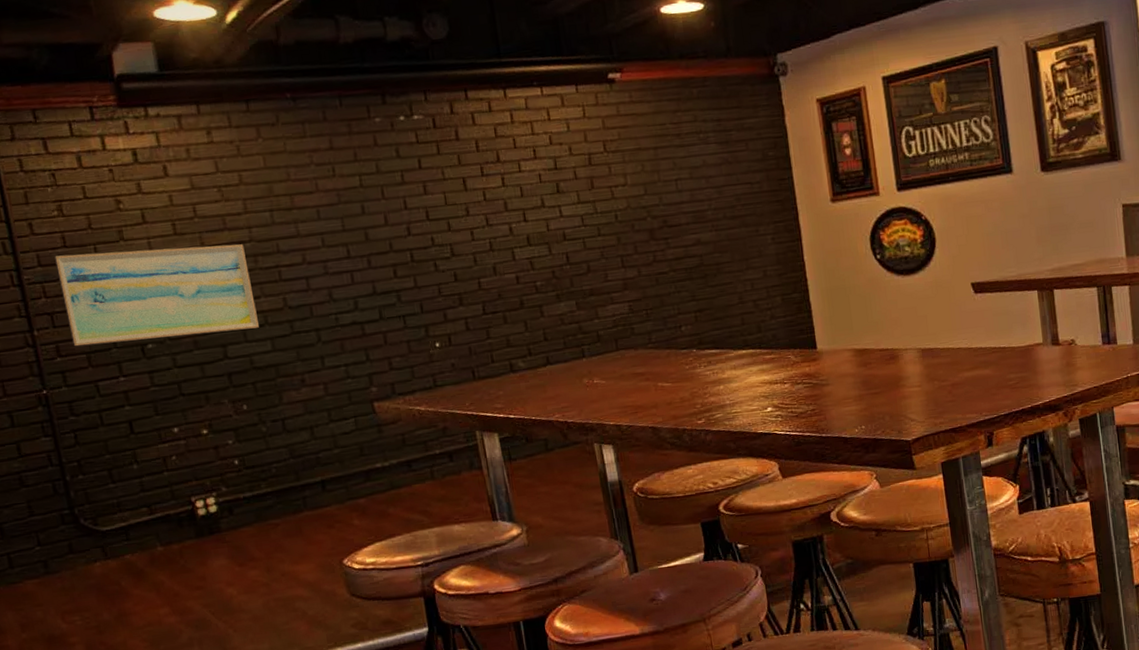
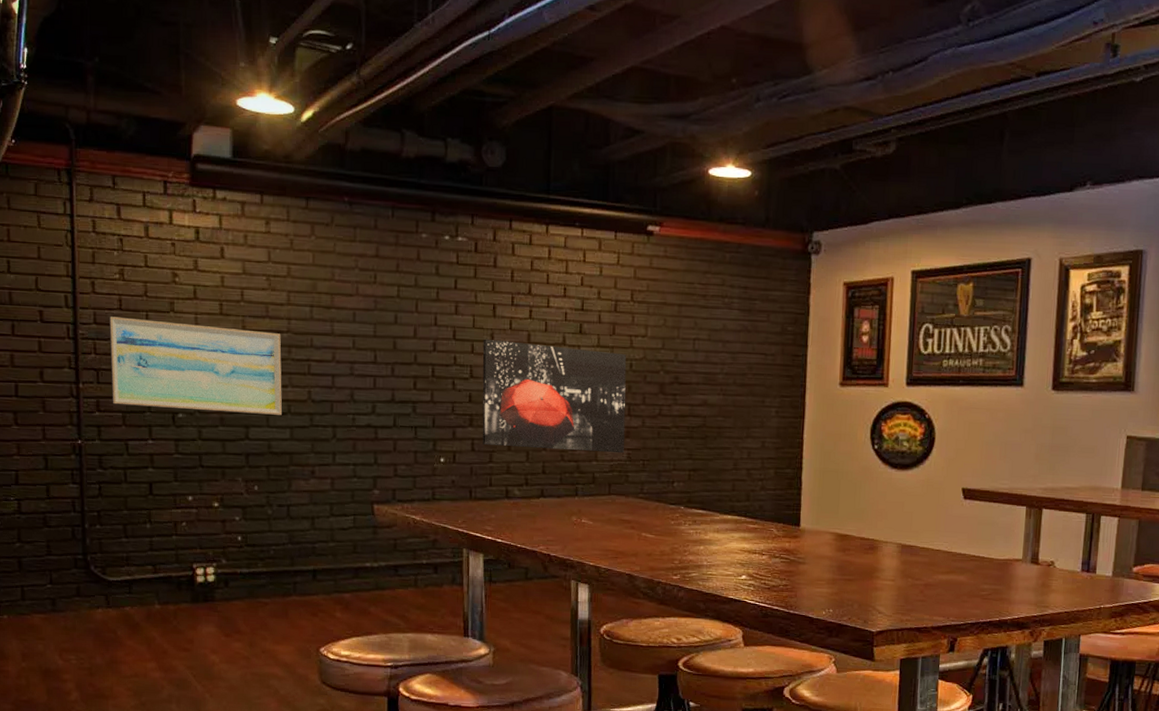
wall art: none [458,206,626,322] -> present [482,339,627,454]

